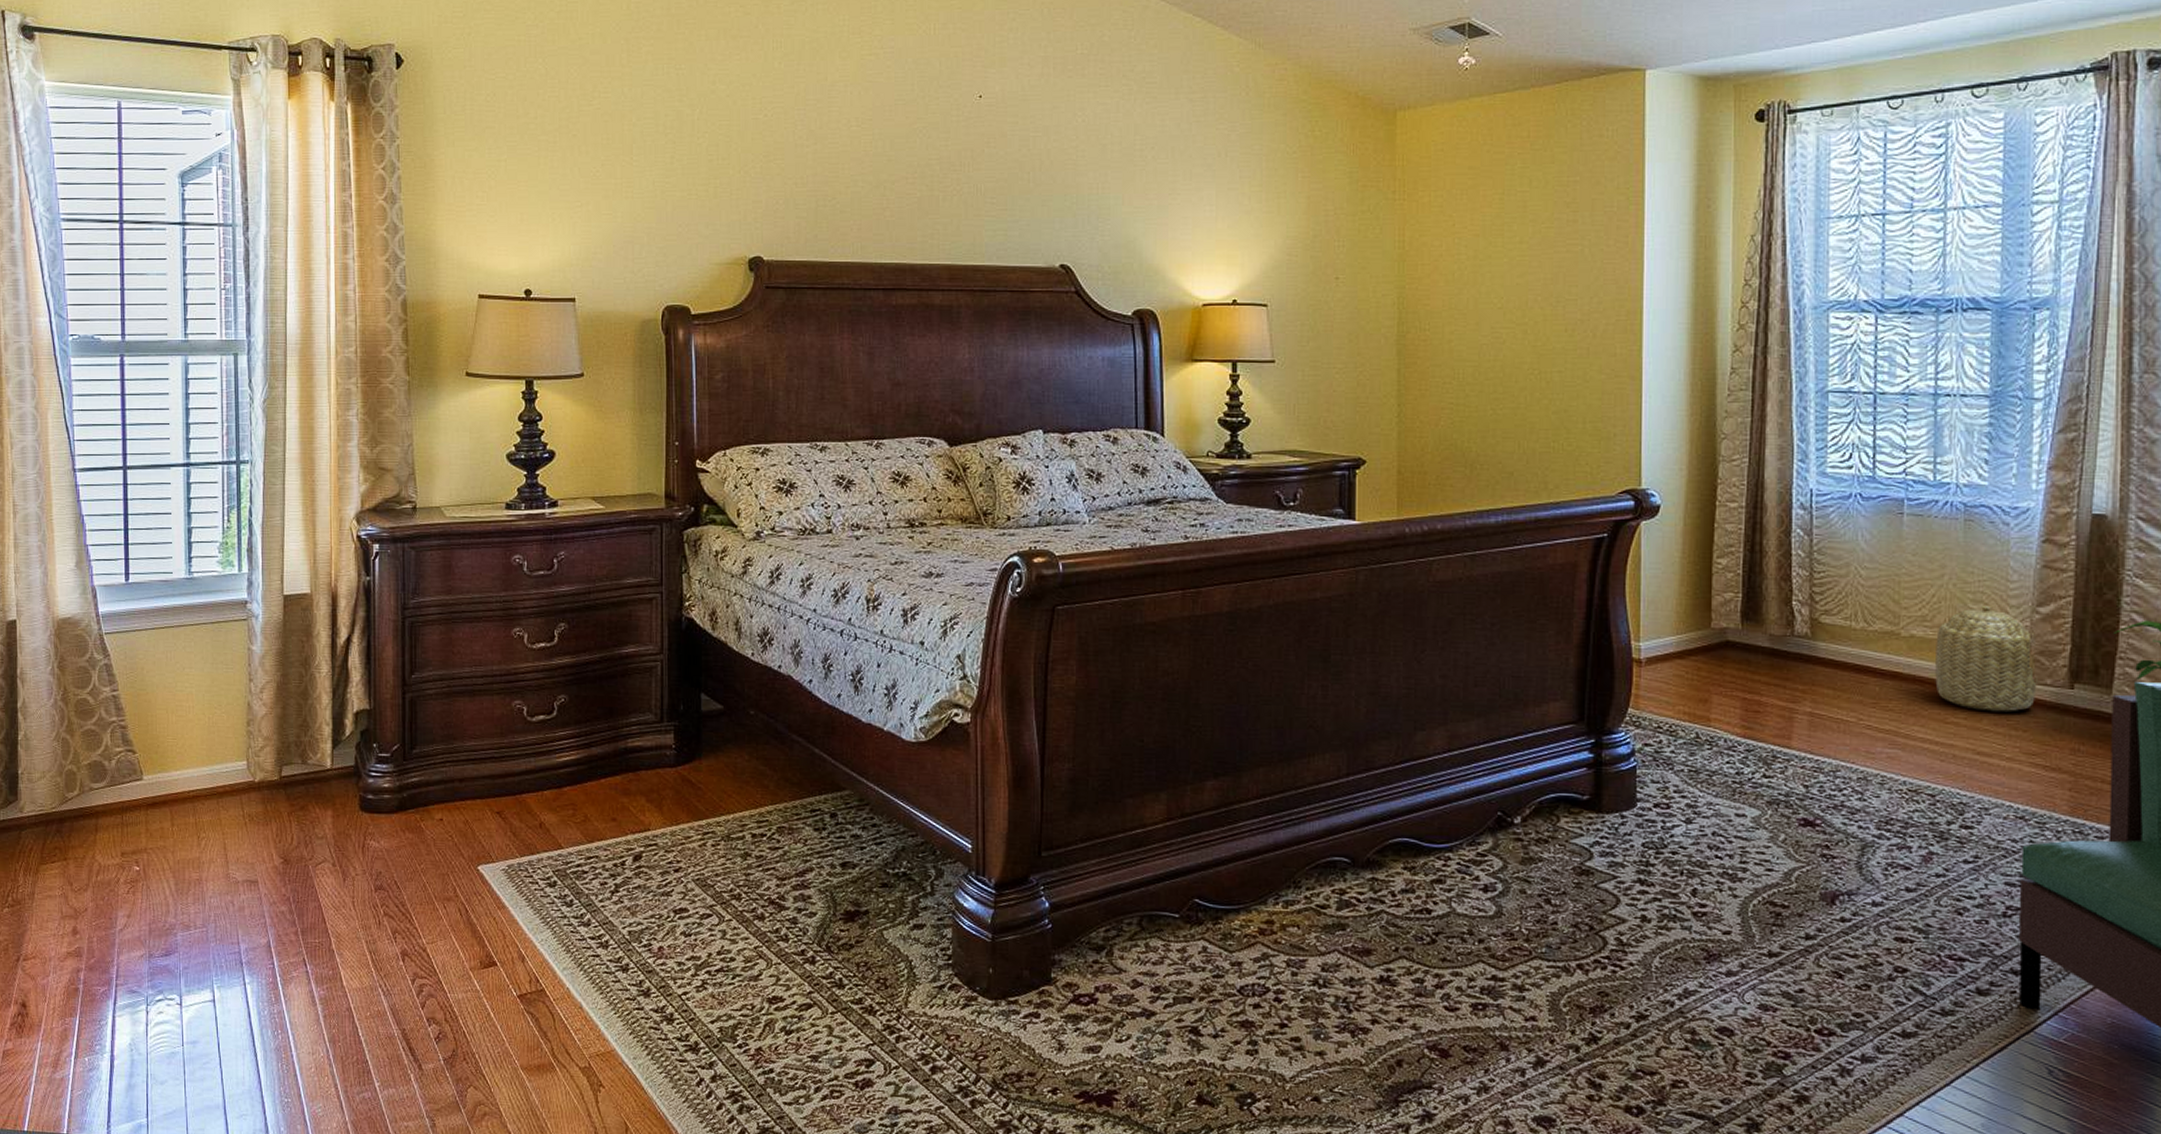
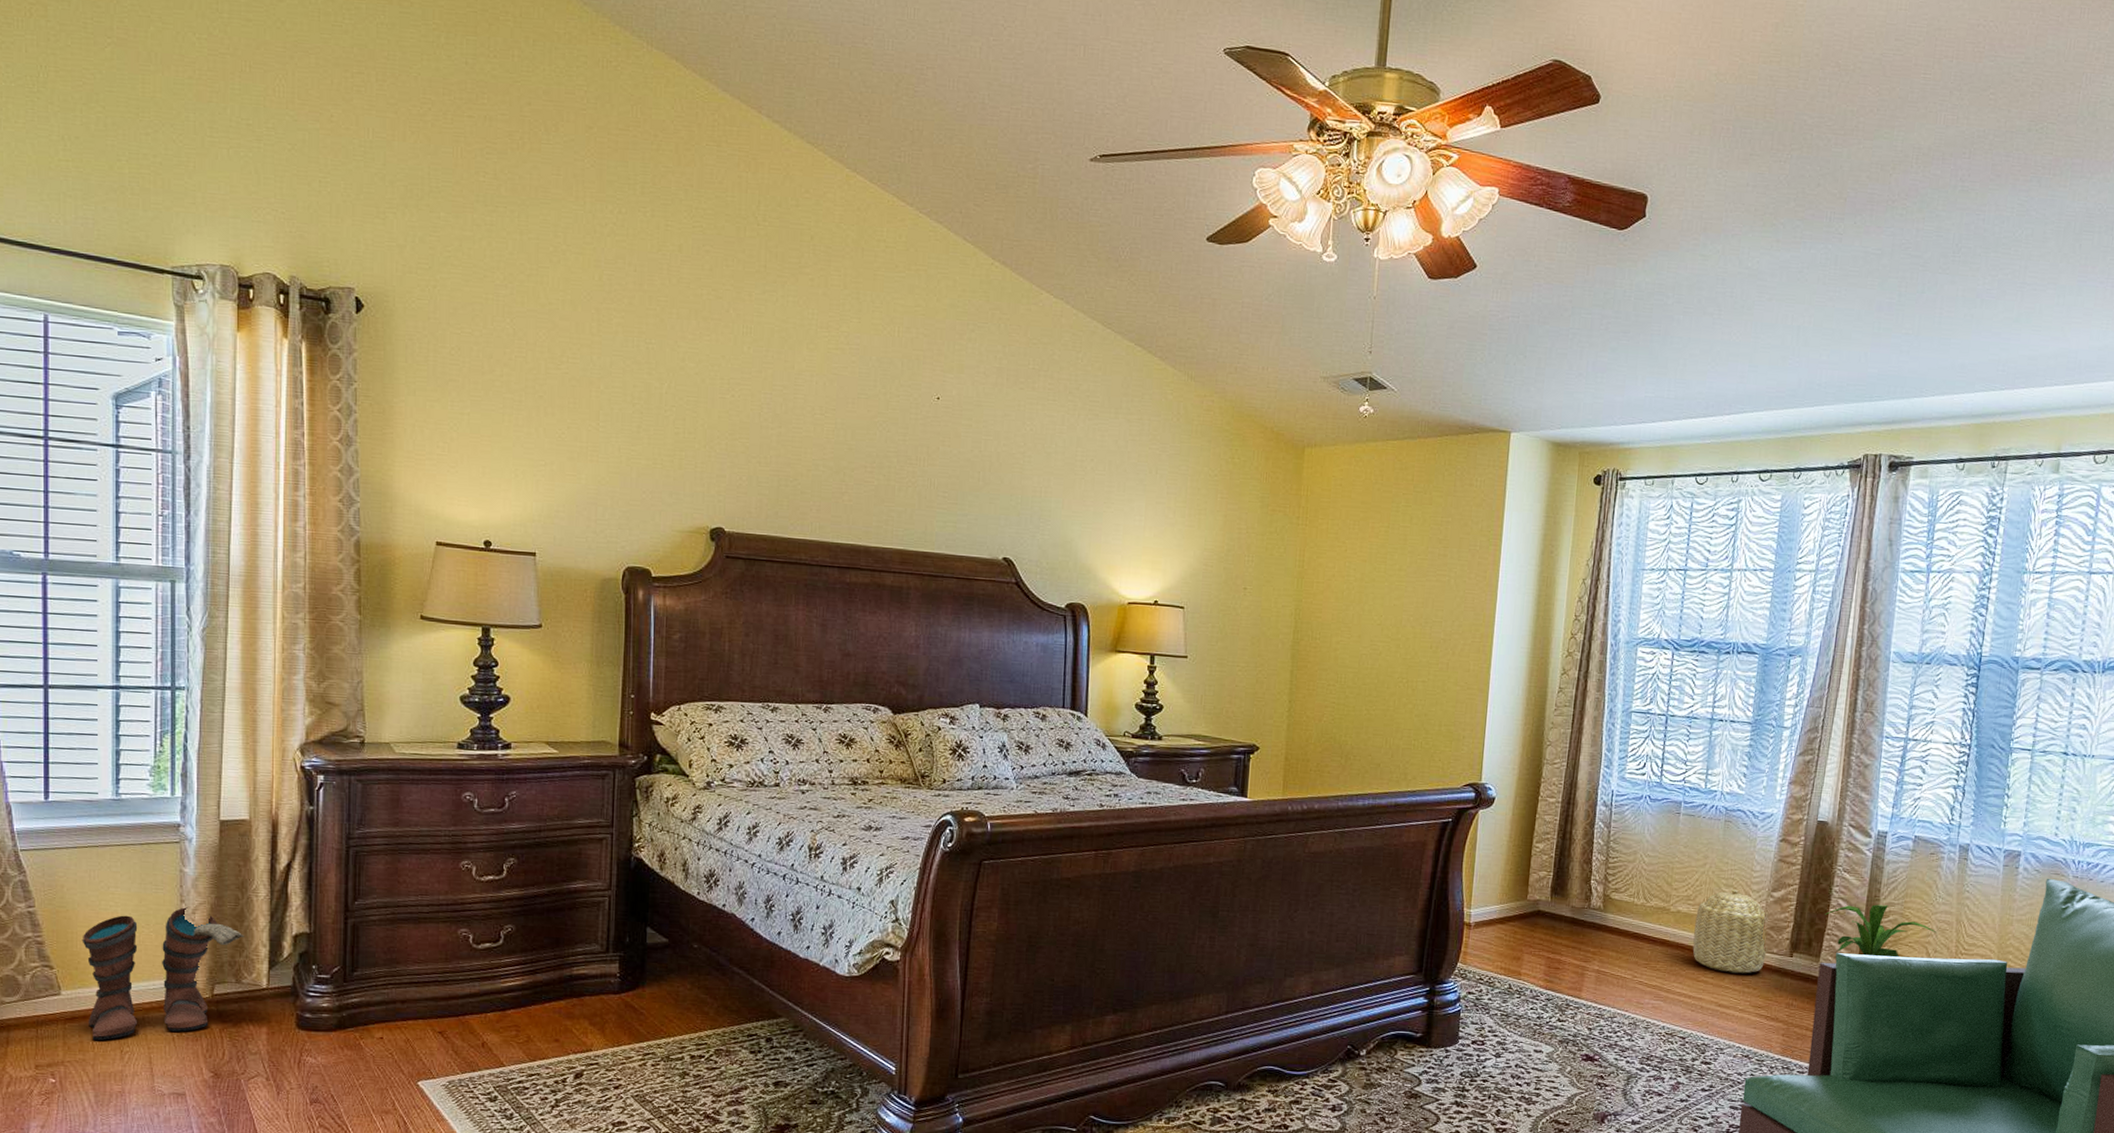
boots: none [160,686,309,826] -> present [82,907,245,1040]

